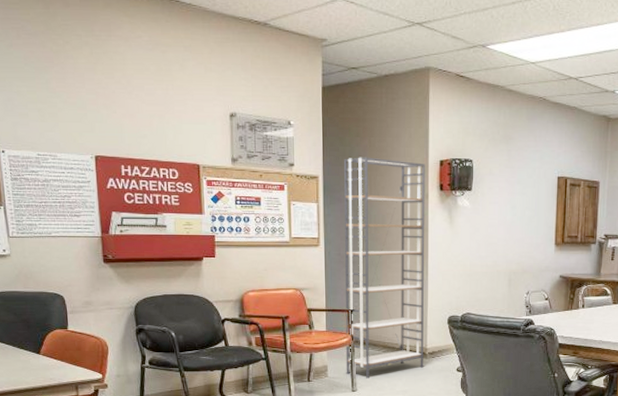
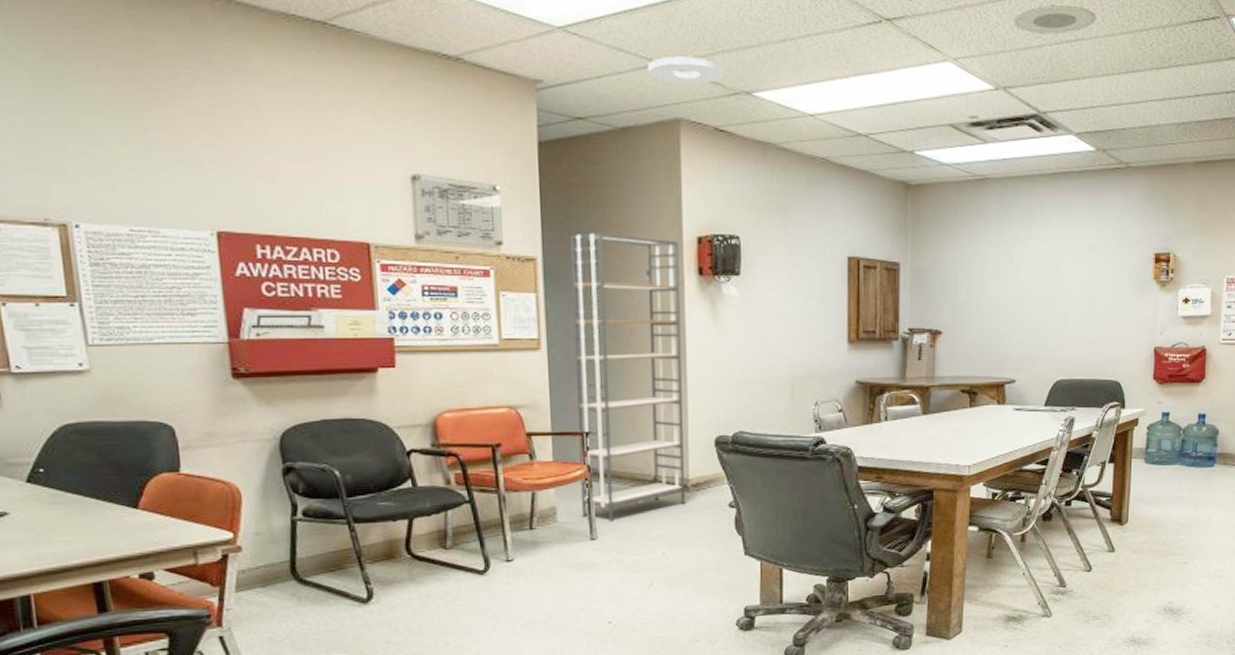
ceiling light fixture: none [407,18,463,40] -> present [648,56,722,85]

